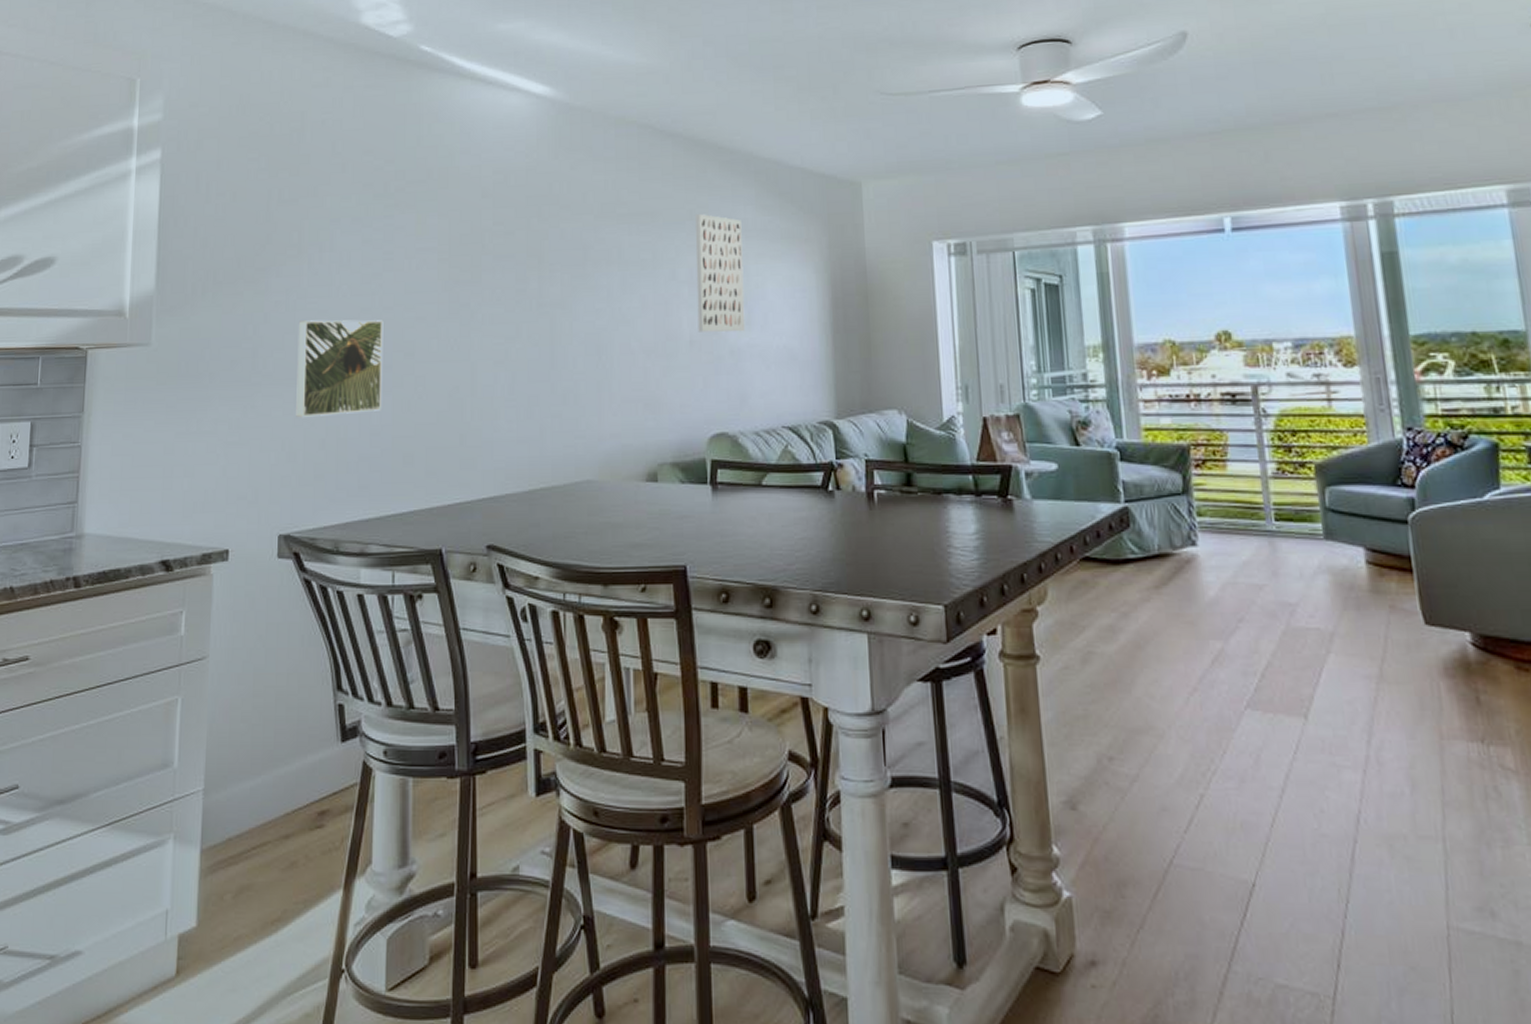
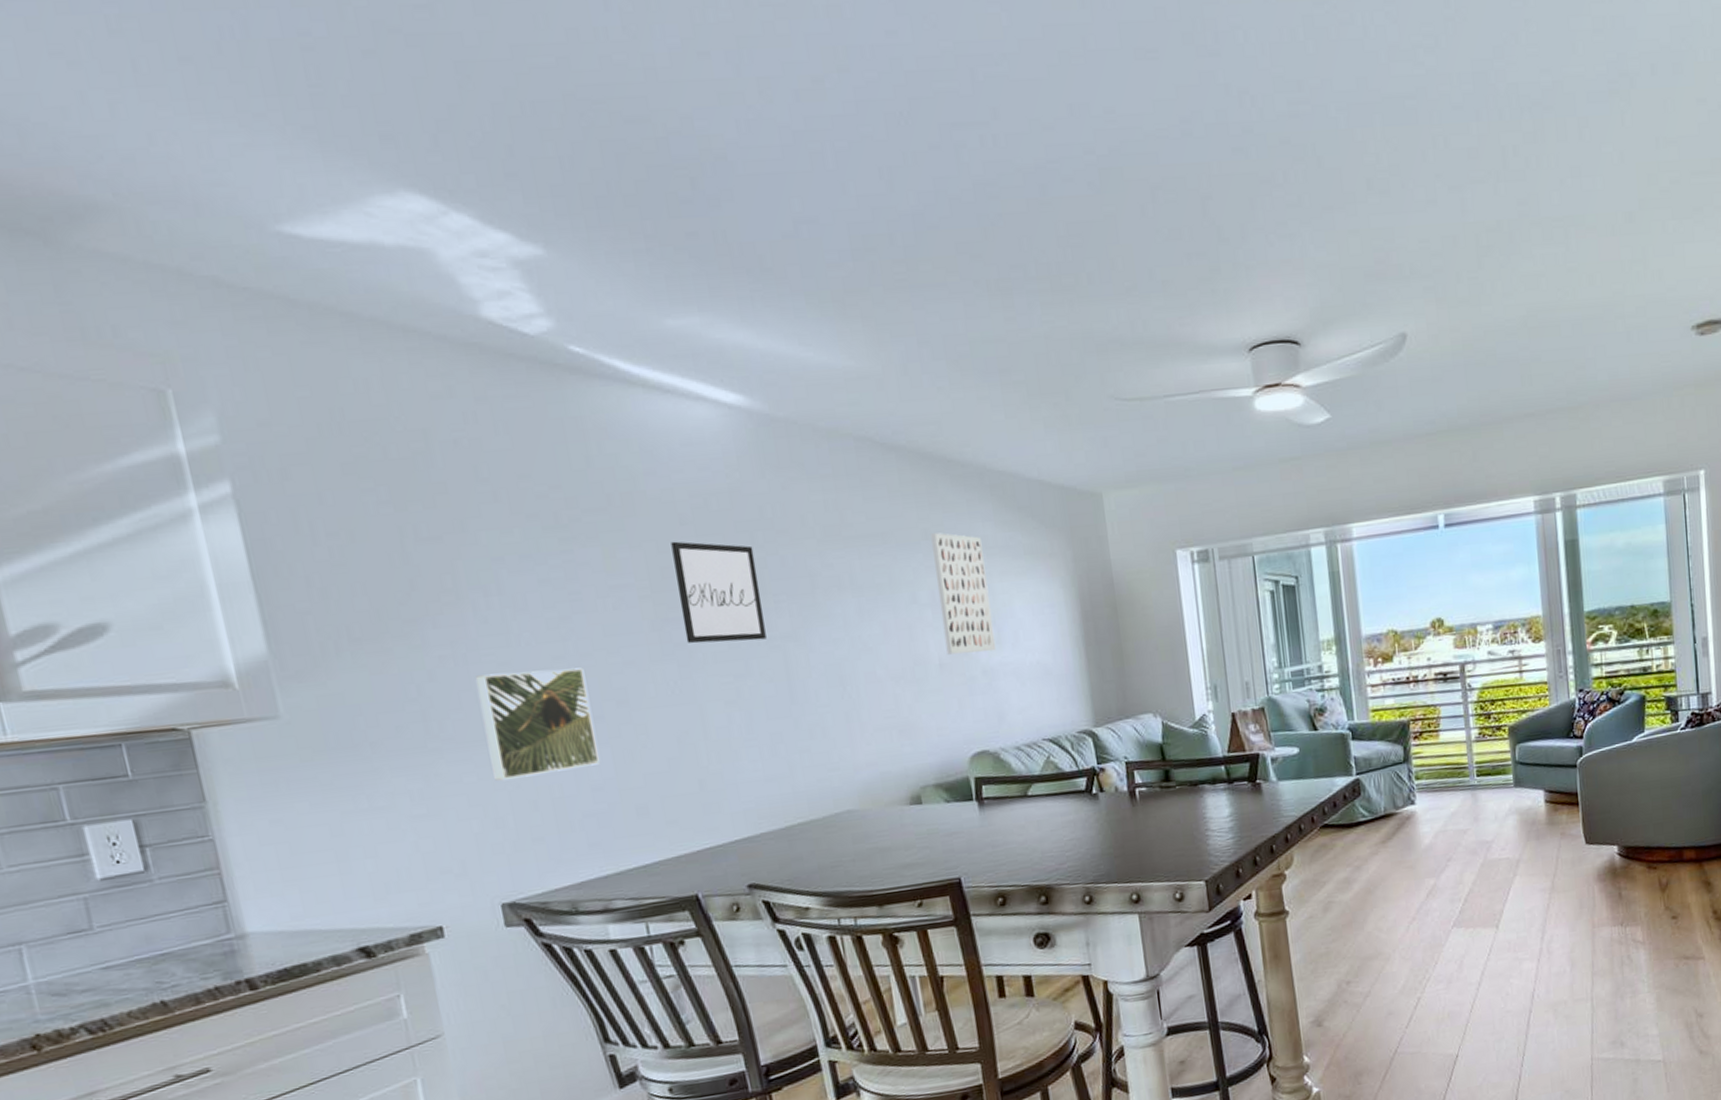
wall art: none [471,211,539,306] -> present [671,541,767,644]

